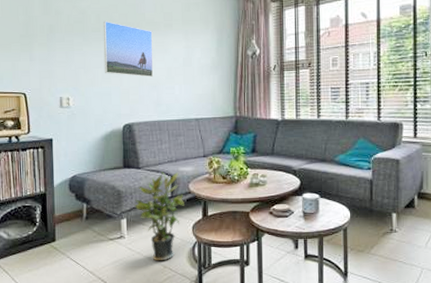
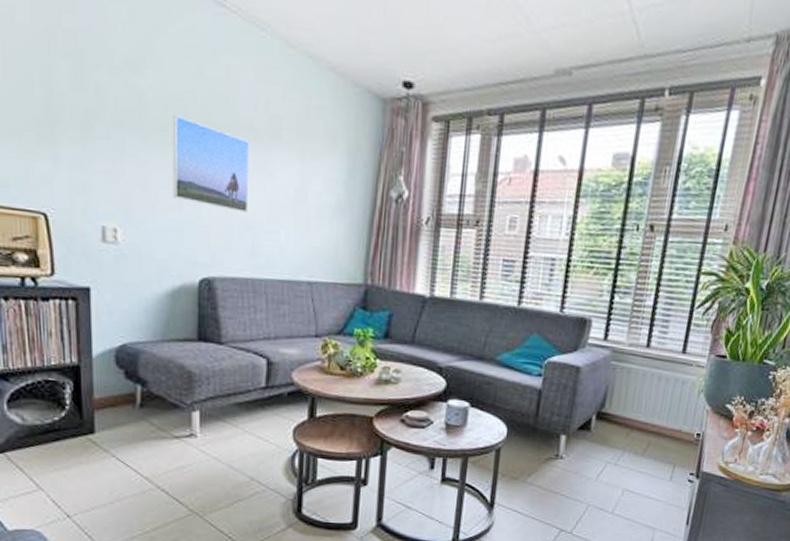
potted plant: present [135,172,184,261] -> none [213,351,284,472]

